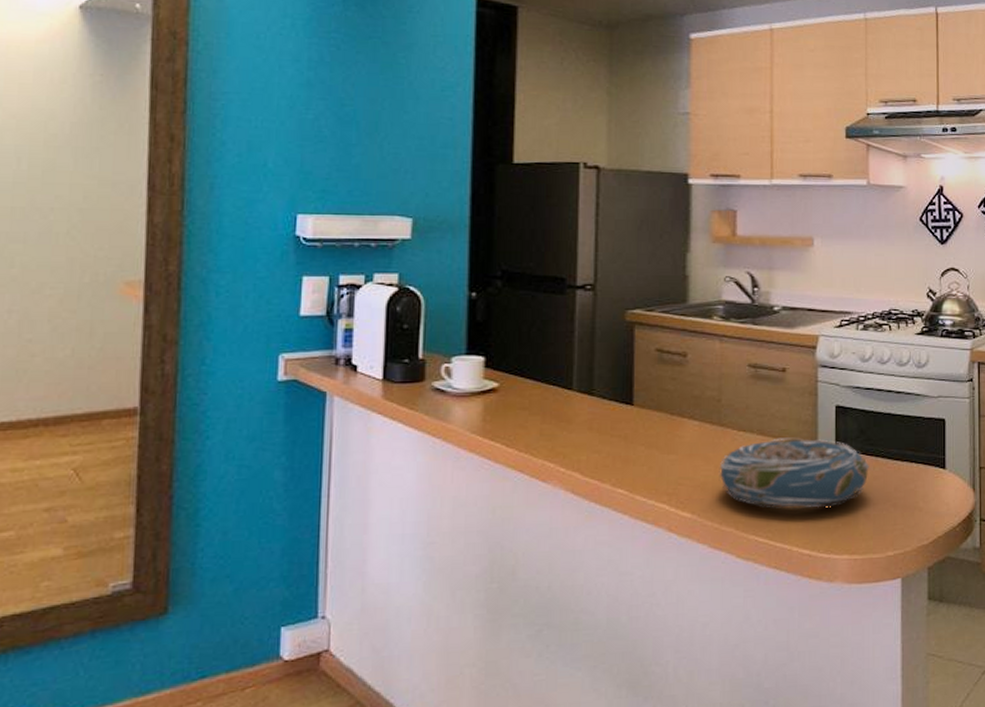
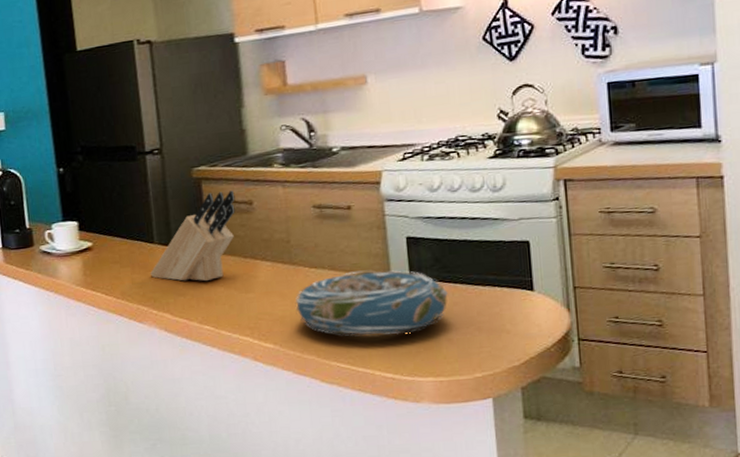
knife block: none [562,339,669,438] -> present [149,190,235,282]

